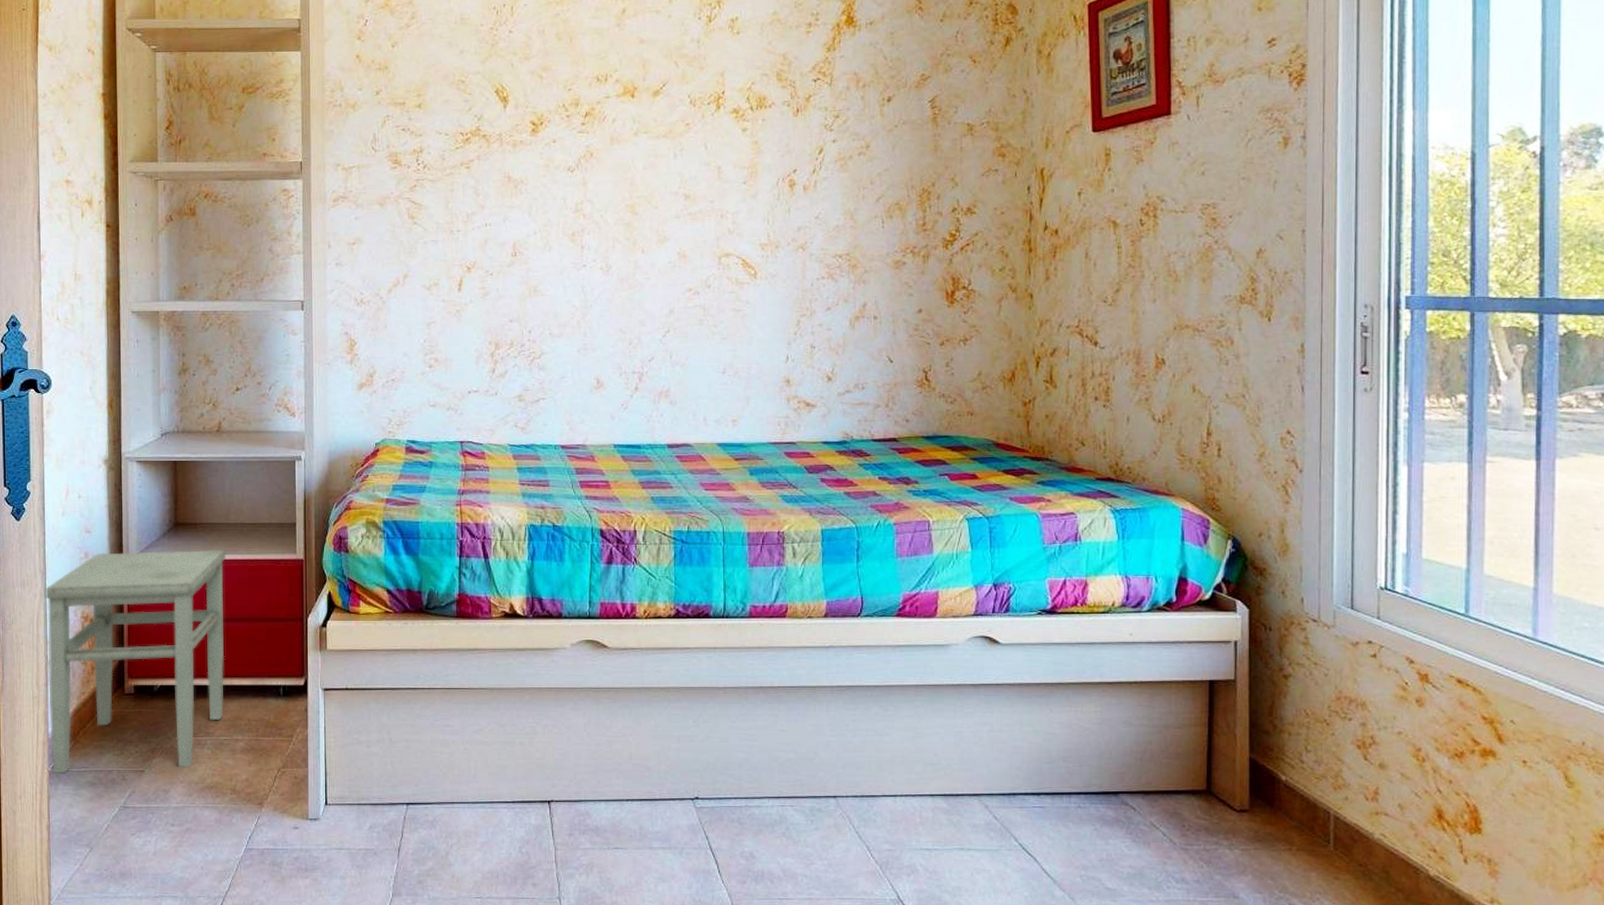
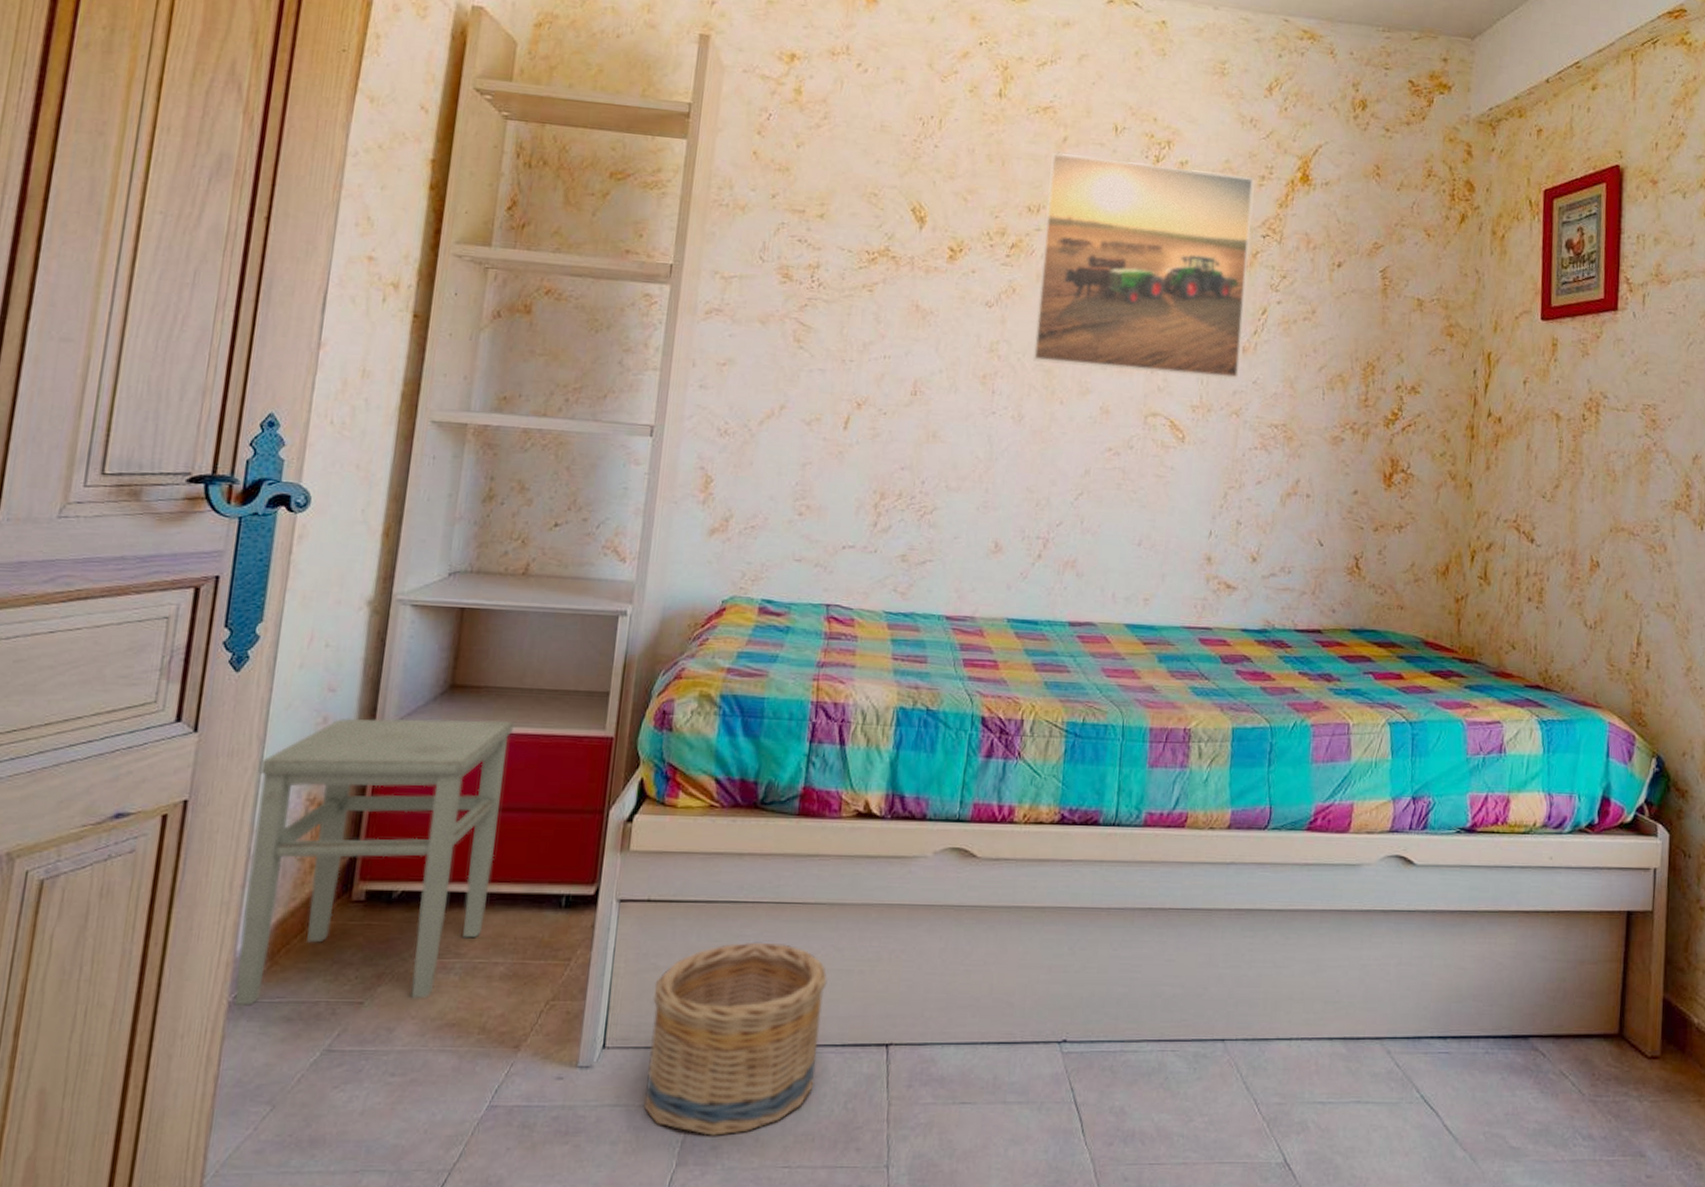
basket: none [359,720,495,873] -> present [643,942,827,1136]
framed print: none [612,23,802,217] -> present [1032,152,1255,379]

